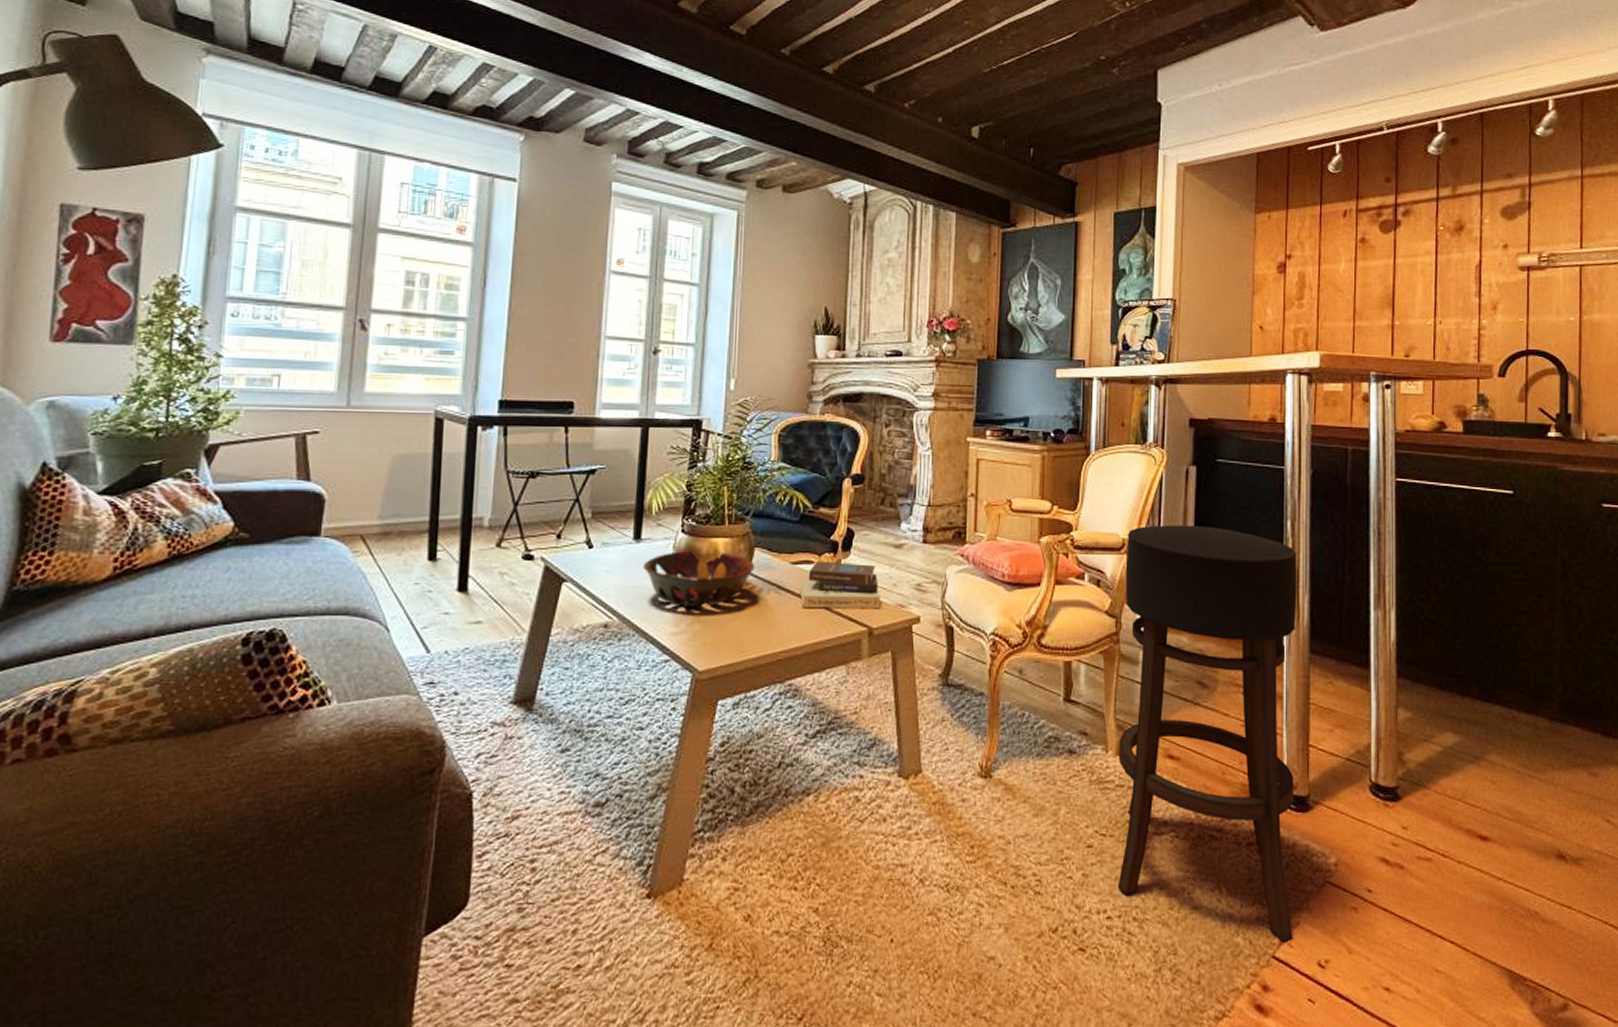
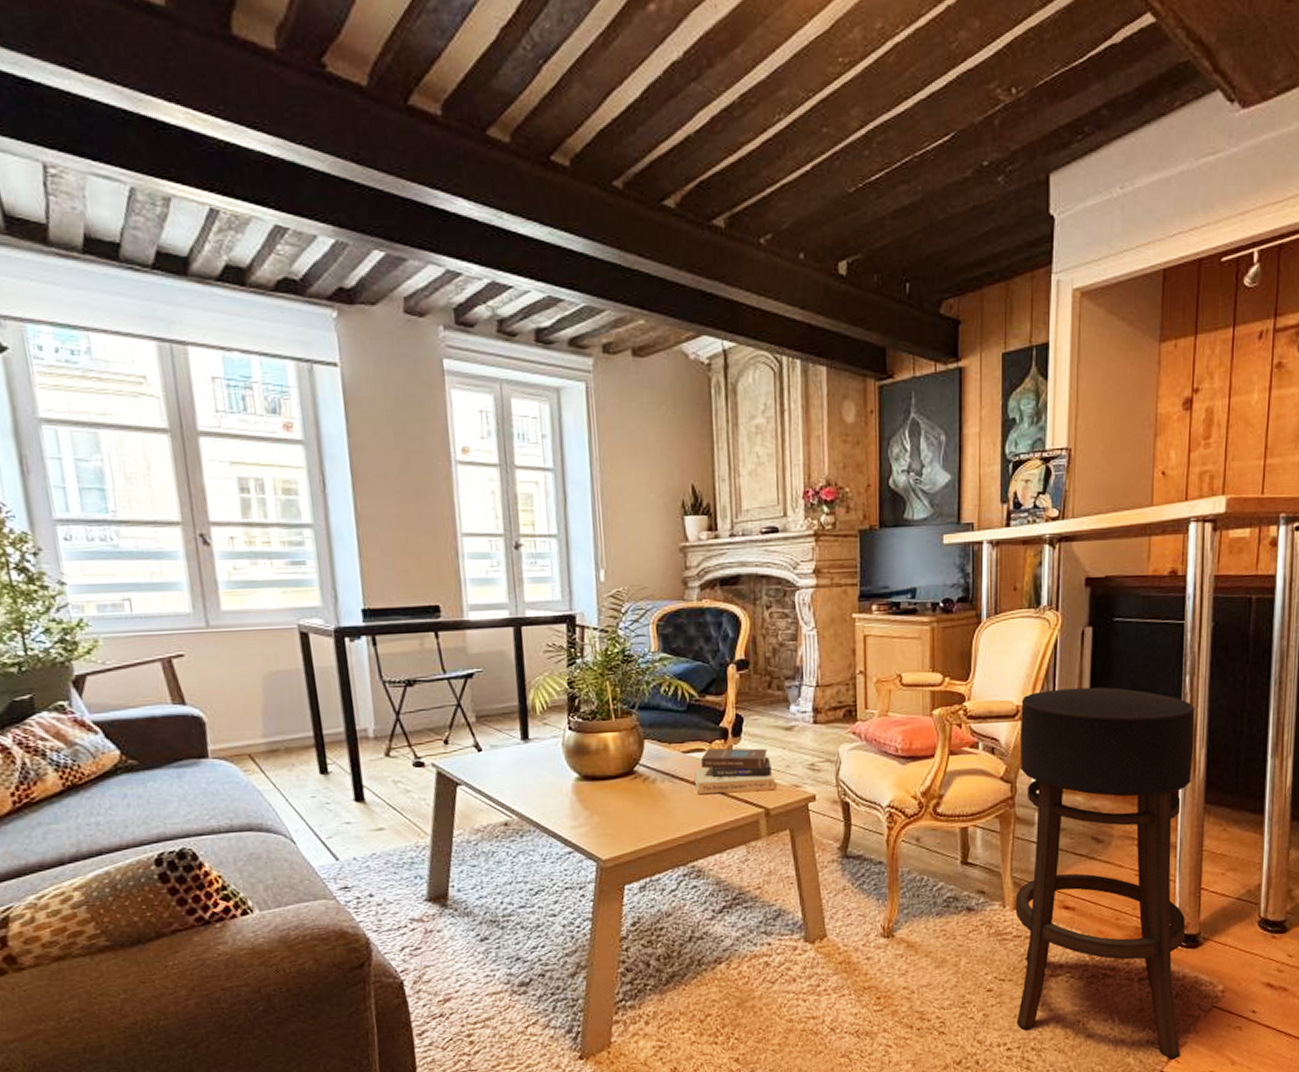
decorative bowl: present [642,550,755,608] -> none [534,746,647,802]

